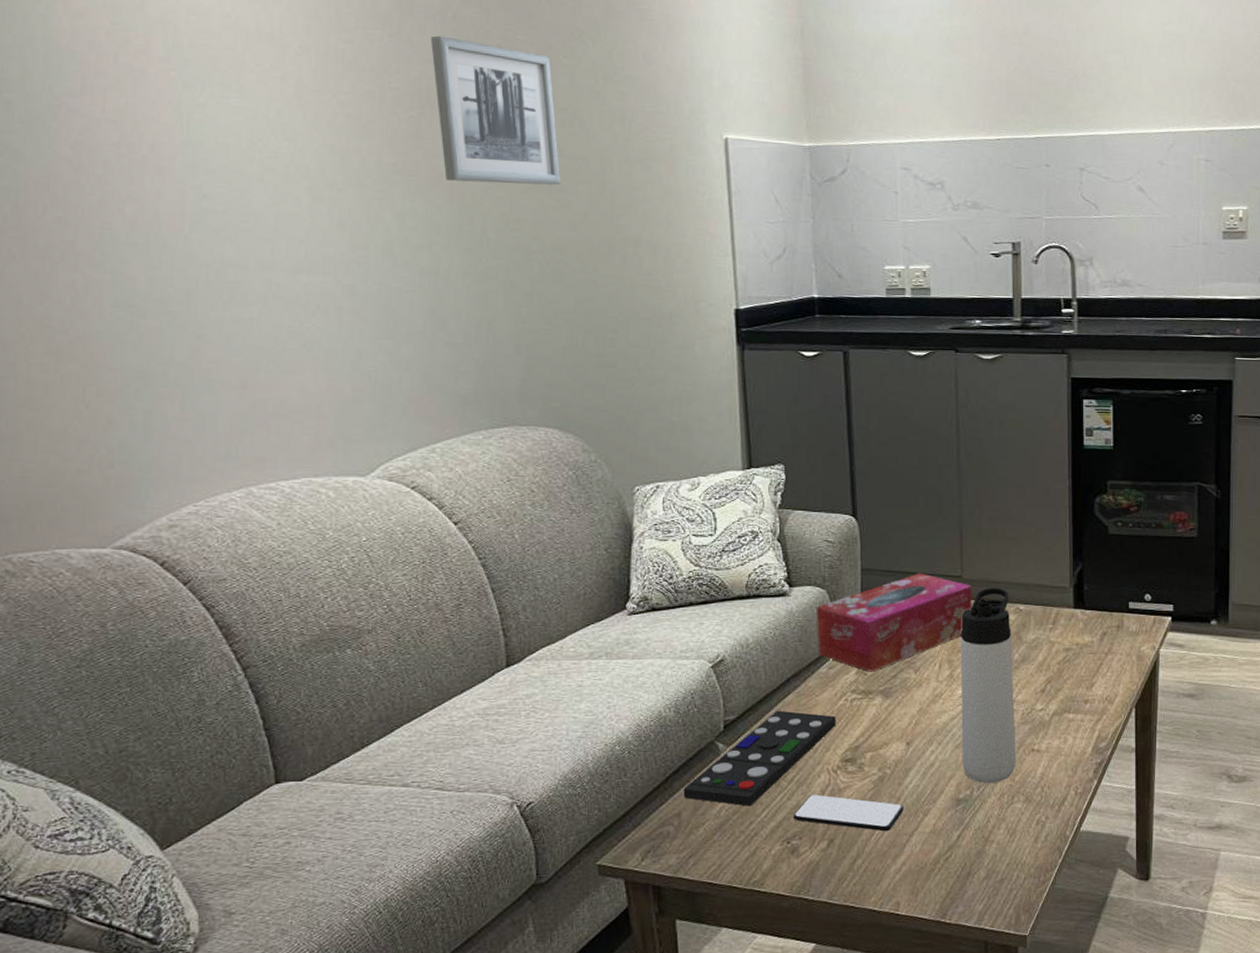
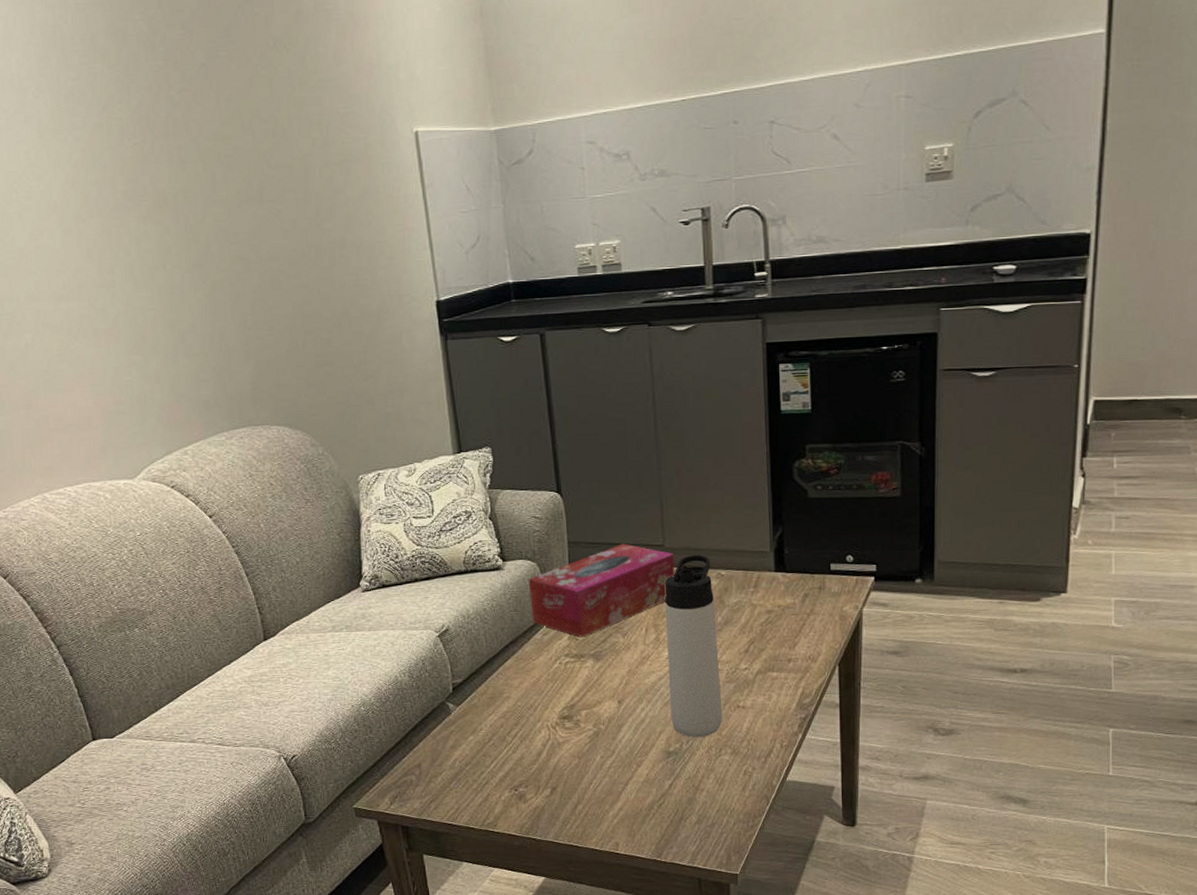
wall art: present [430,35,561,186] -> none [144,62,271,202]
remote control: present [683,710,836,807] -> none [421,673,552,759]
smartphone: present [792,794,904,832] -> none [518,748,618,781]

